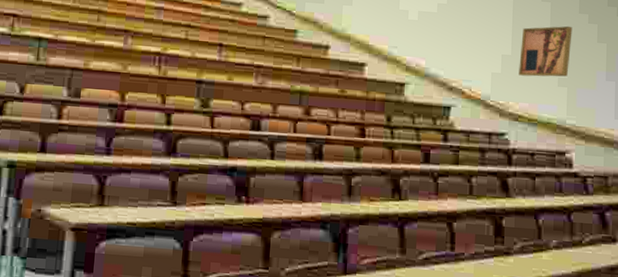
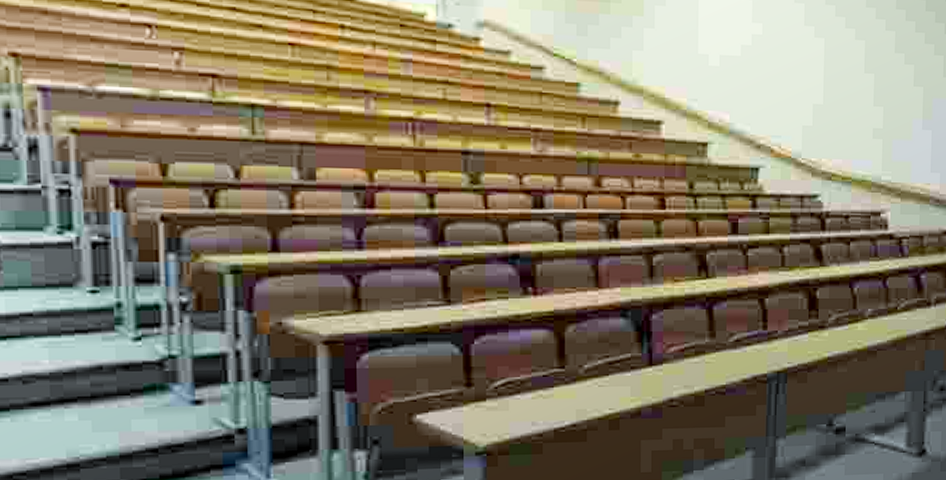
wall art: present [519,26,573,77] -> none [831,67,888,129]

